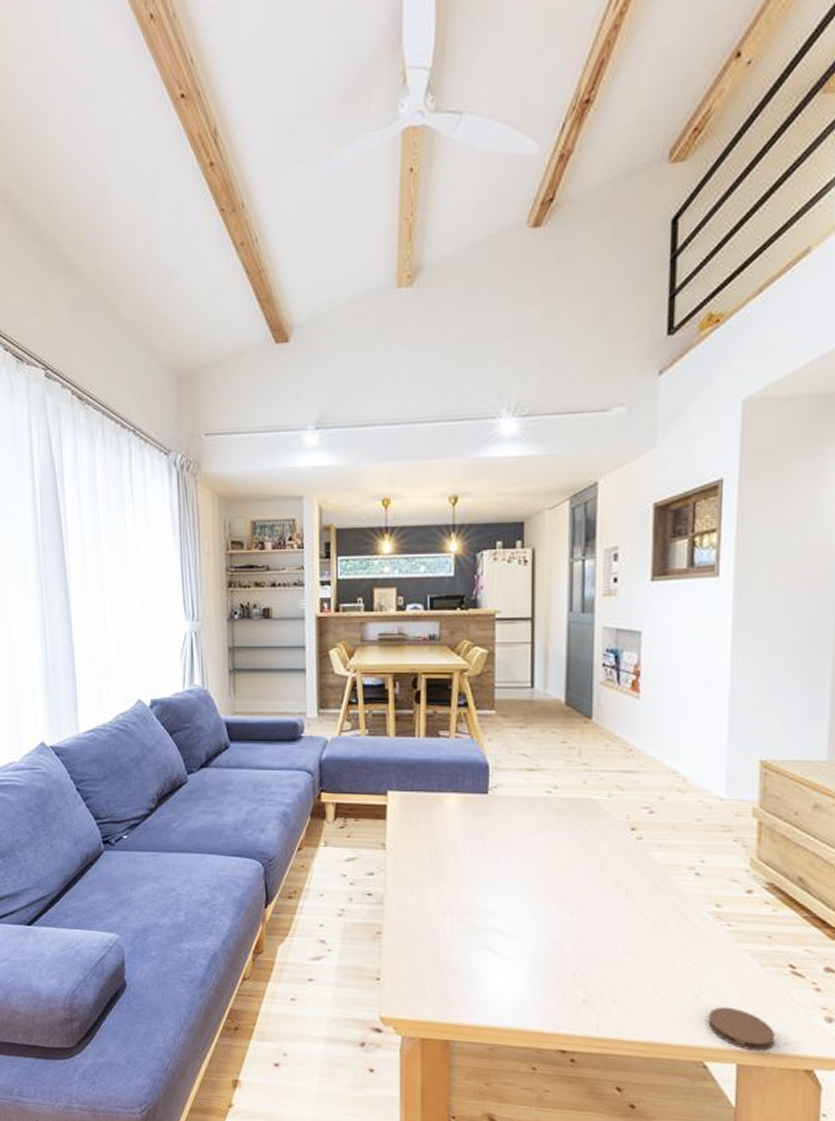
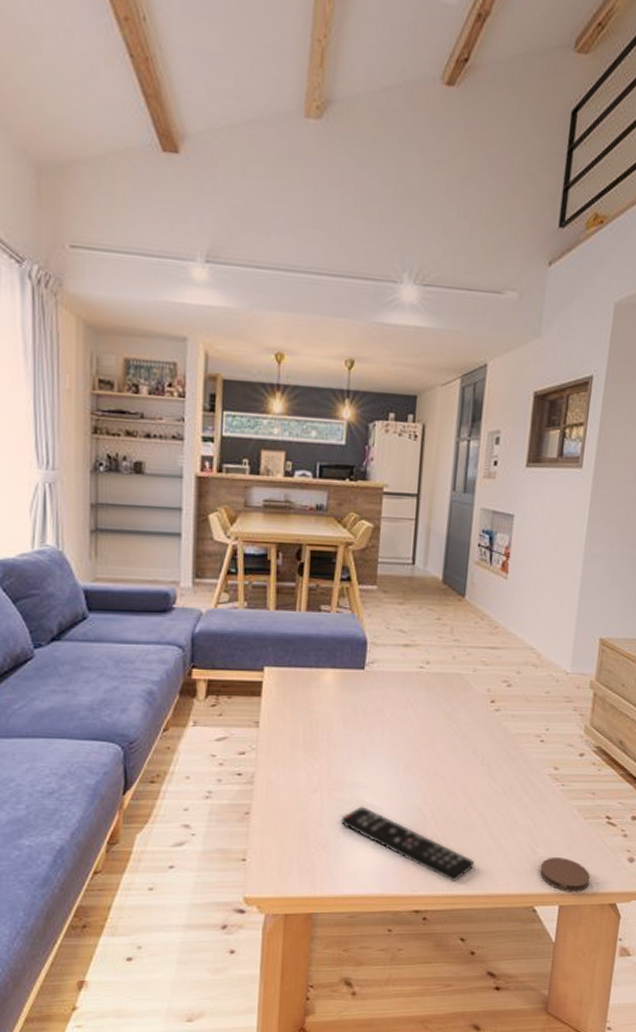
remote control: none [473,933,627,1024] -> present [340,806,475,882]

